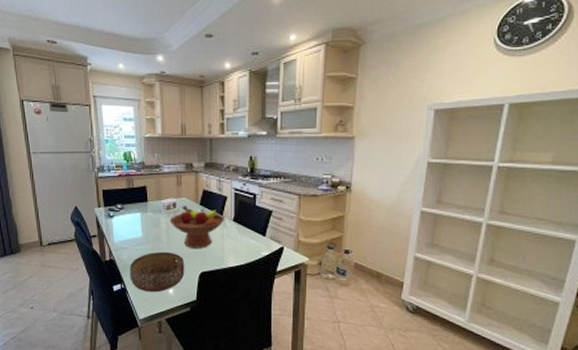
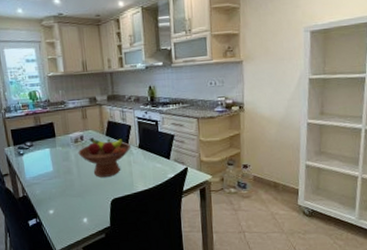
bowl: present [129,251,185,293] -> none [43,183,97,224]

